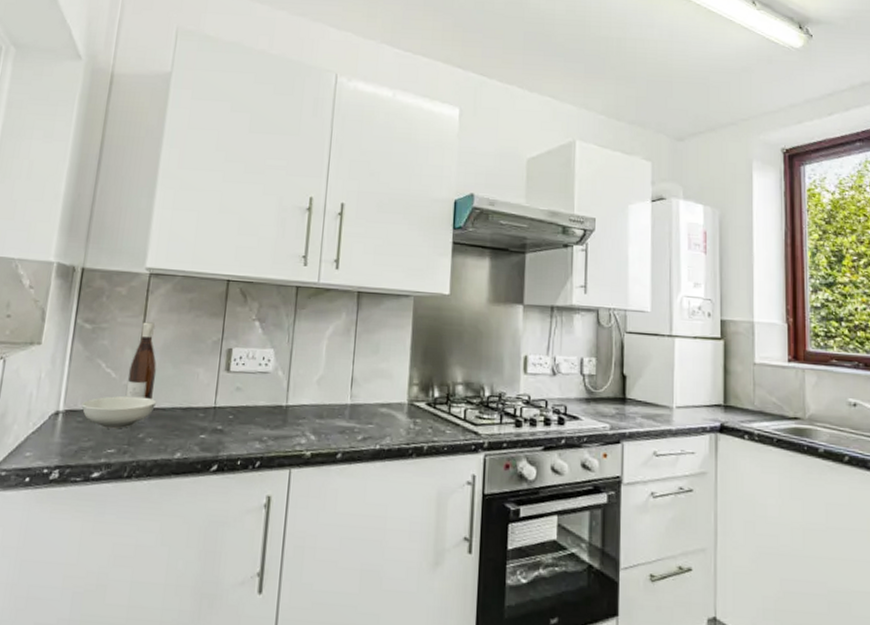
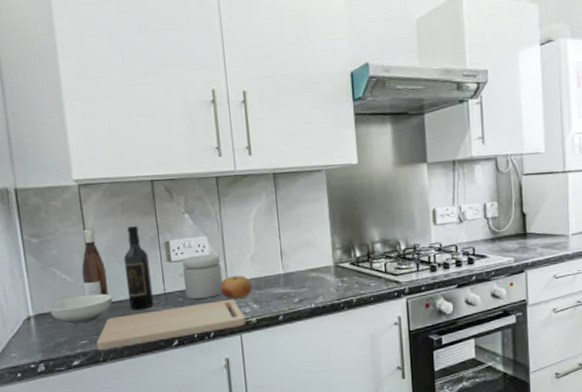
cutting board: none [123,424,300,465] -> present [96,299,246,351]
wine bottle: none [173,325,207,423] -> present [123,225,154,311]
jar: none [237,369,285,420] -> present [182,254,223,299]
fruit: none [277,398,314,427] -> present [220,275,253,300]

